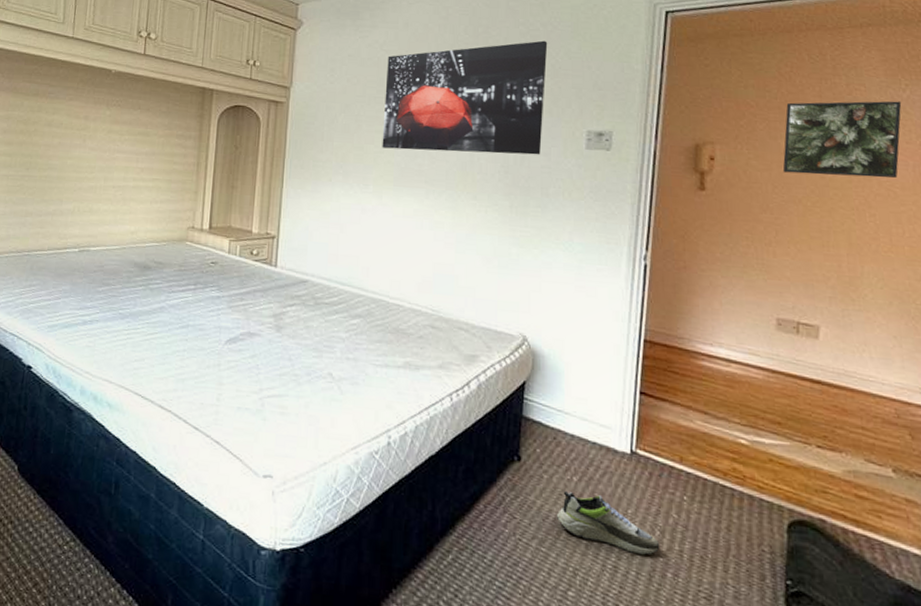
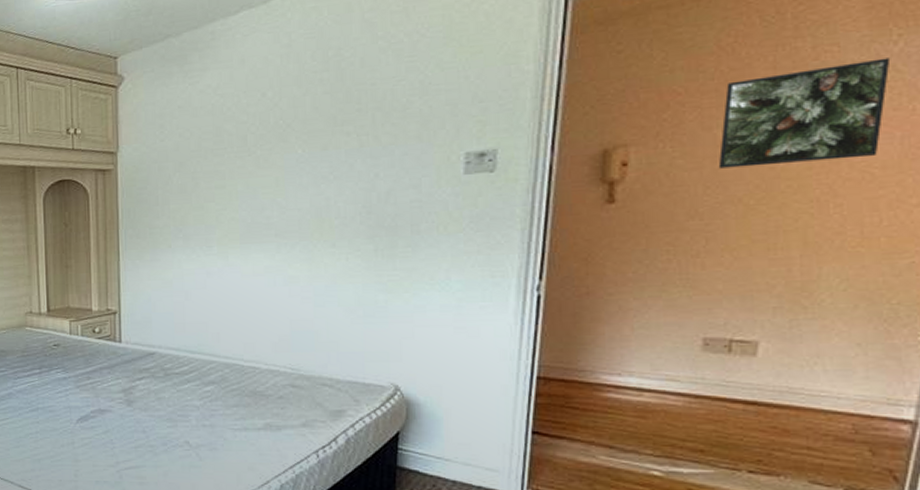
wall art: present [382,40,548,155] -> none [223,53,414,205]

